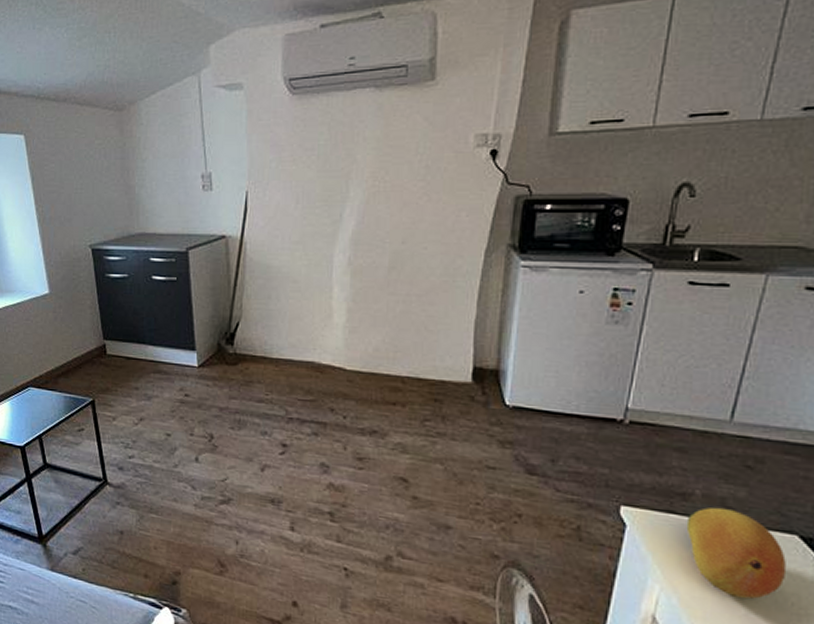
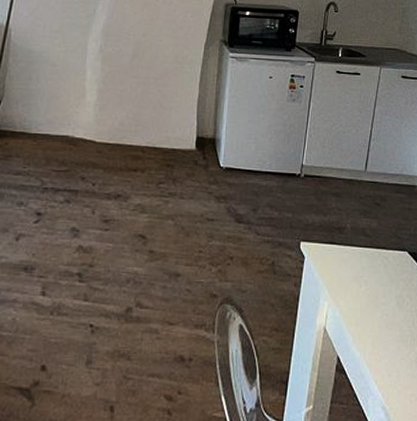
fruit: present [686,507,786,599] -> none [342,236,402,303]

